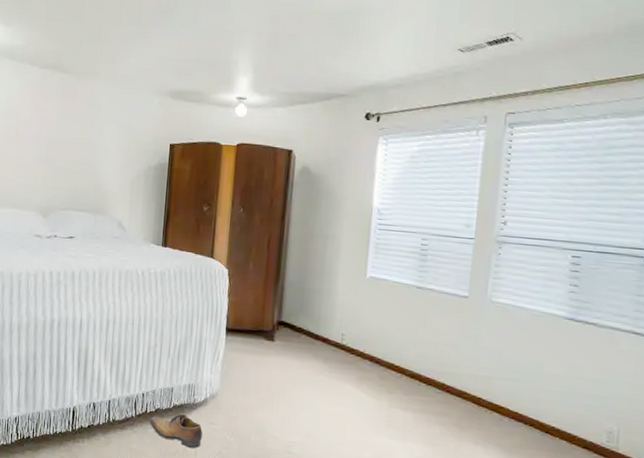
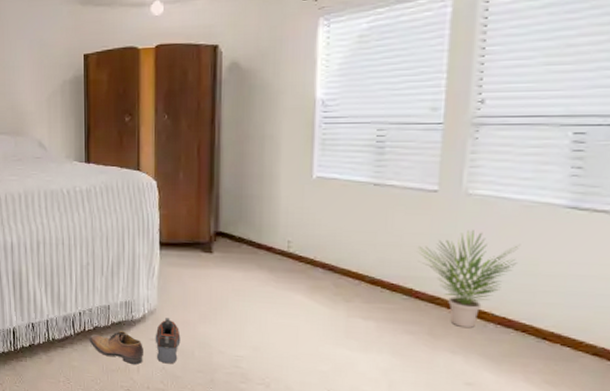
shoe: none [214,402,239,449] -> present [155,318,181,364]
potted plant: none [450,333,531,421] -> present [418,230,521,329]

